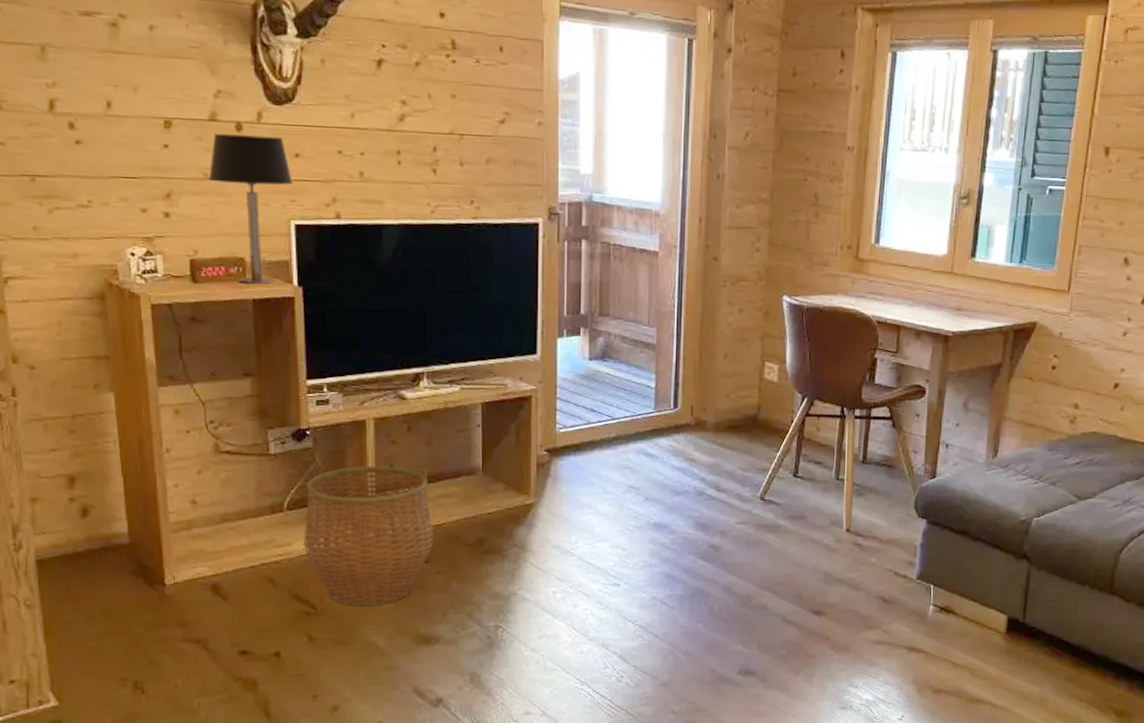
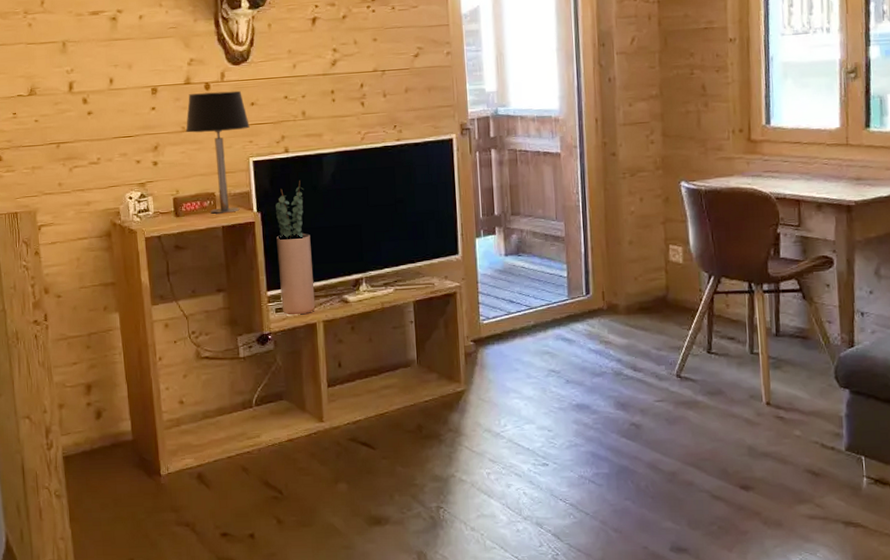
basket: present [302,465,433,607] -> none [269,362,378,491]
vase: none [321,254,366,410] -> present [276,181,316,316]

